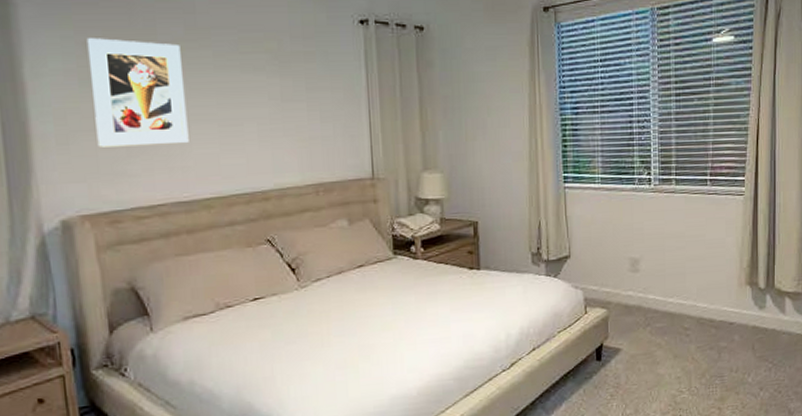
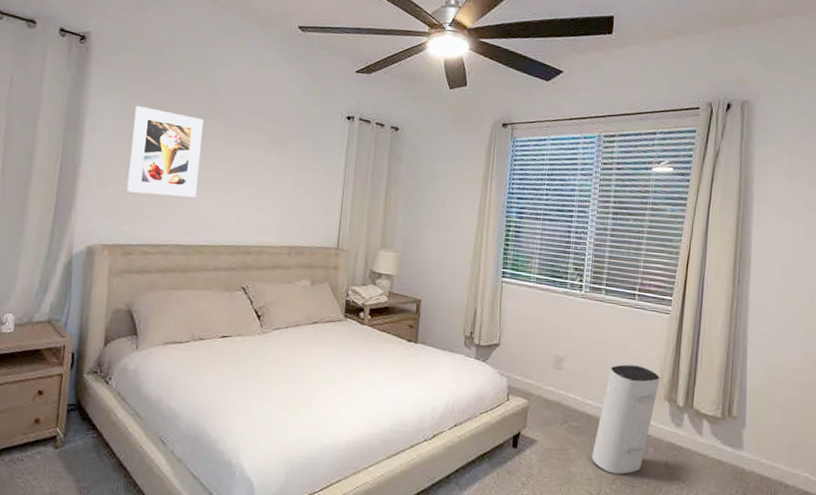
air purifier: none [678,254,741,368] -> present [592,364,661,474]

